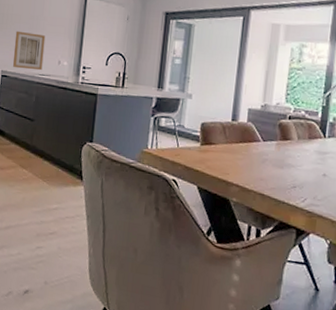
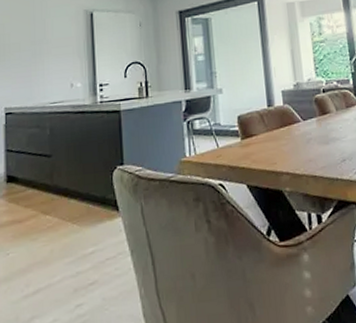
wall art: present [13,30,46,71] -> none [16,59,53,102]

